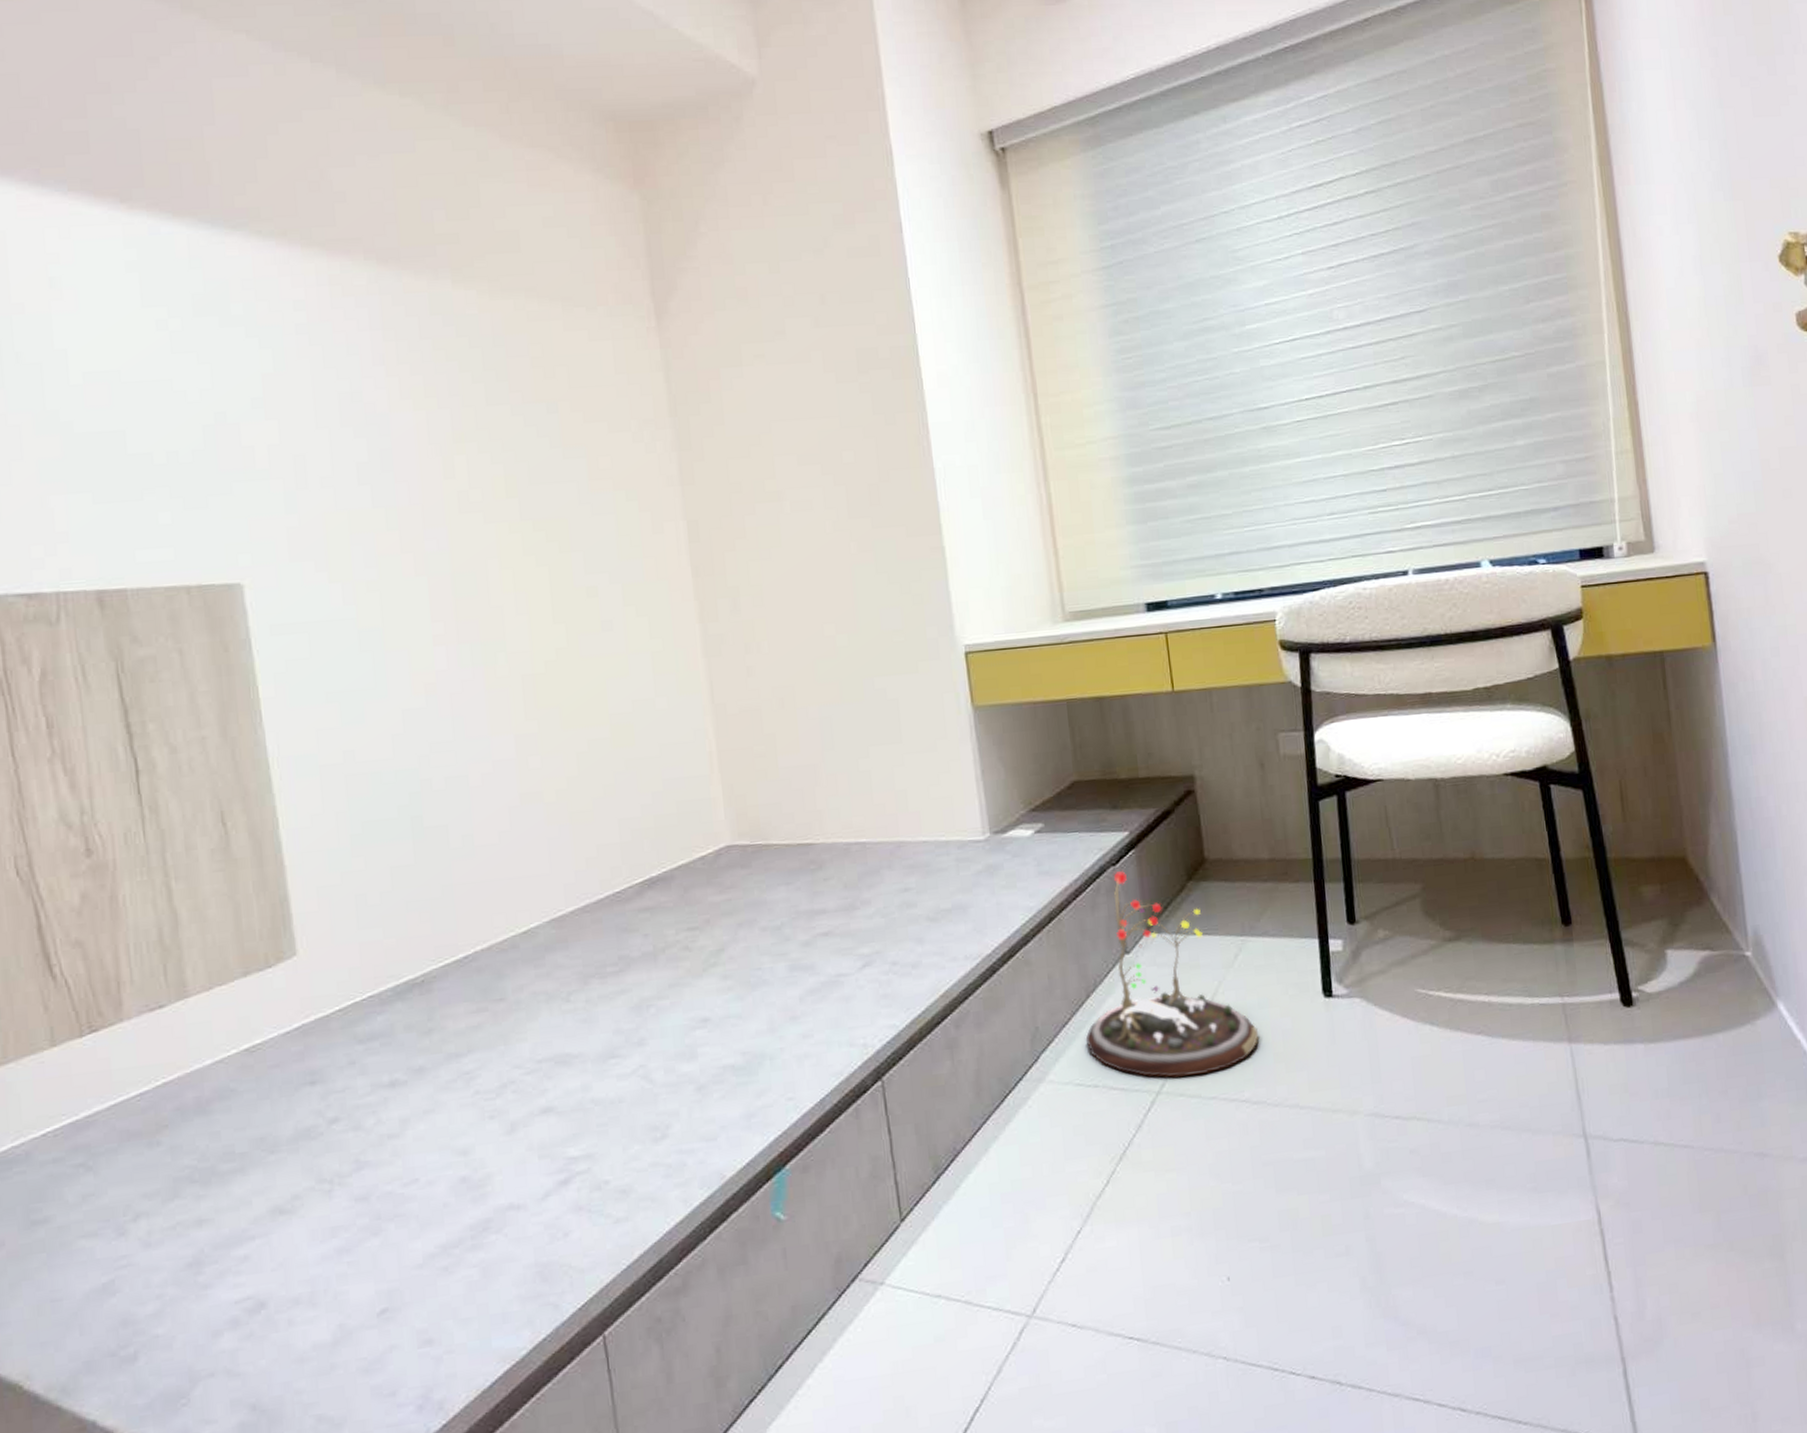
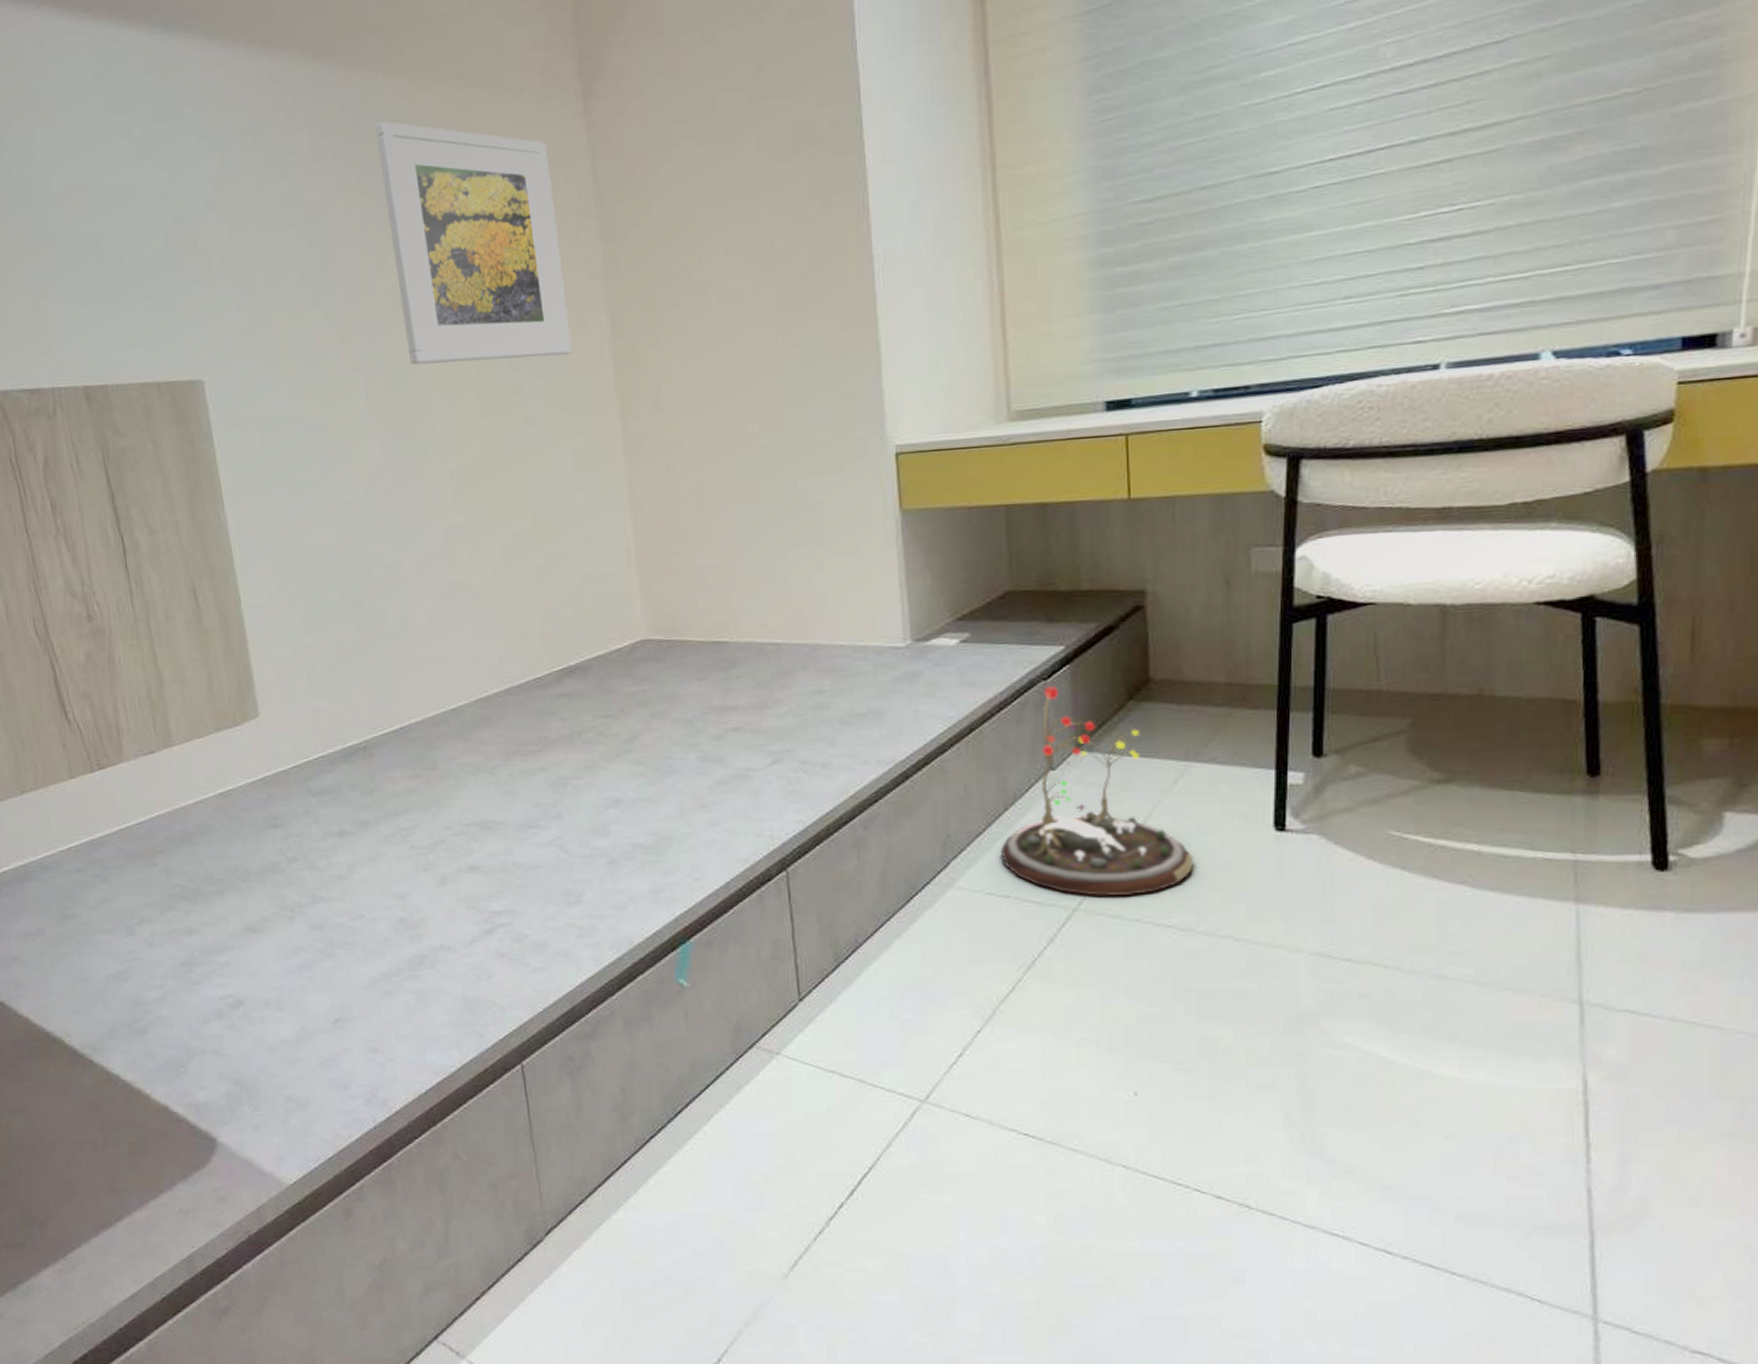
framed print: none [443,328,649,569] -> present [375,121,572,365]

